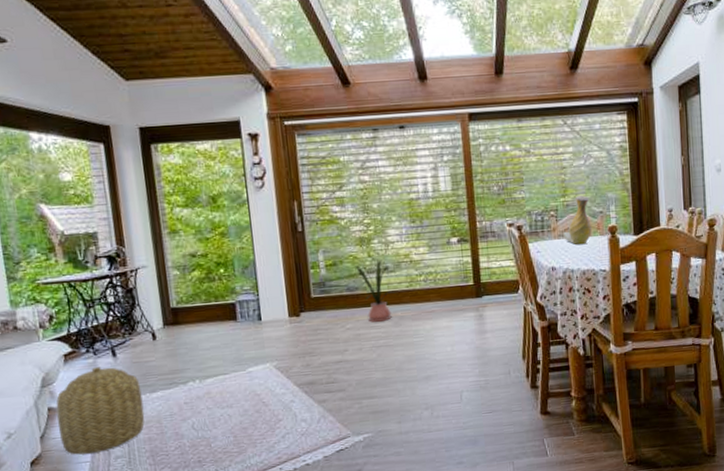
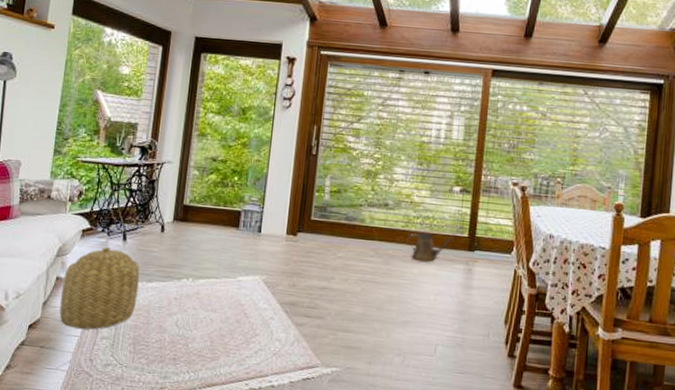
house plant: present [349,255,397,323] -> none [354,186,392,258]
watering can: none [413,283,463,318] -> present [407,232,458,264]
vase: present [563,195,592,244] -> none [566,167,599,217]

